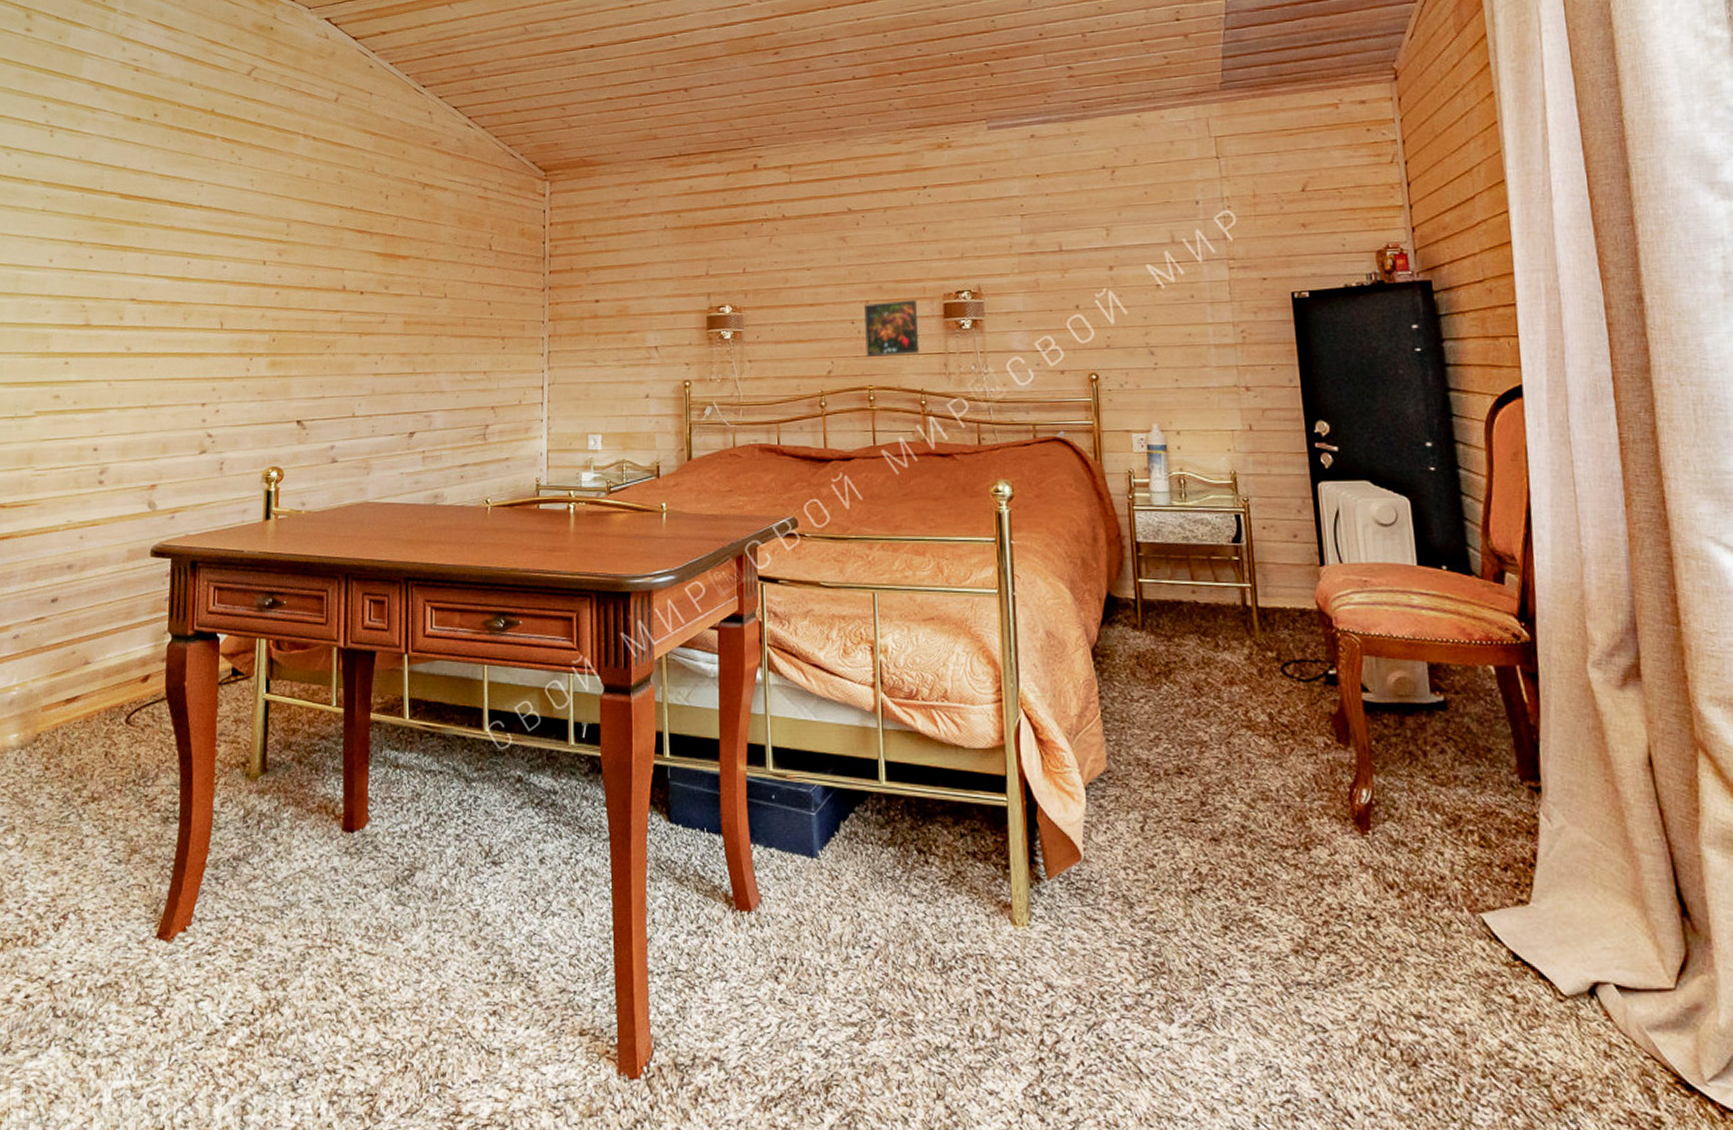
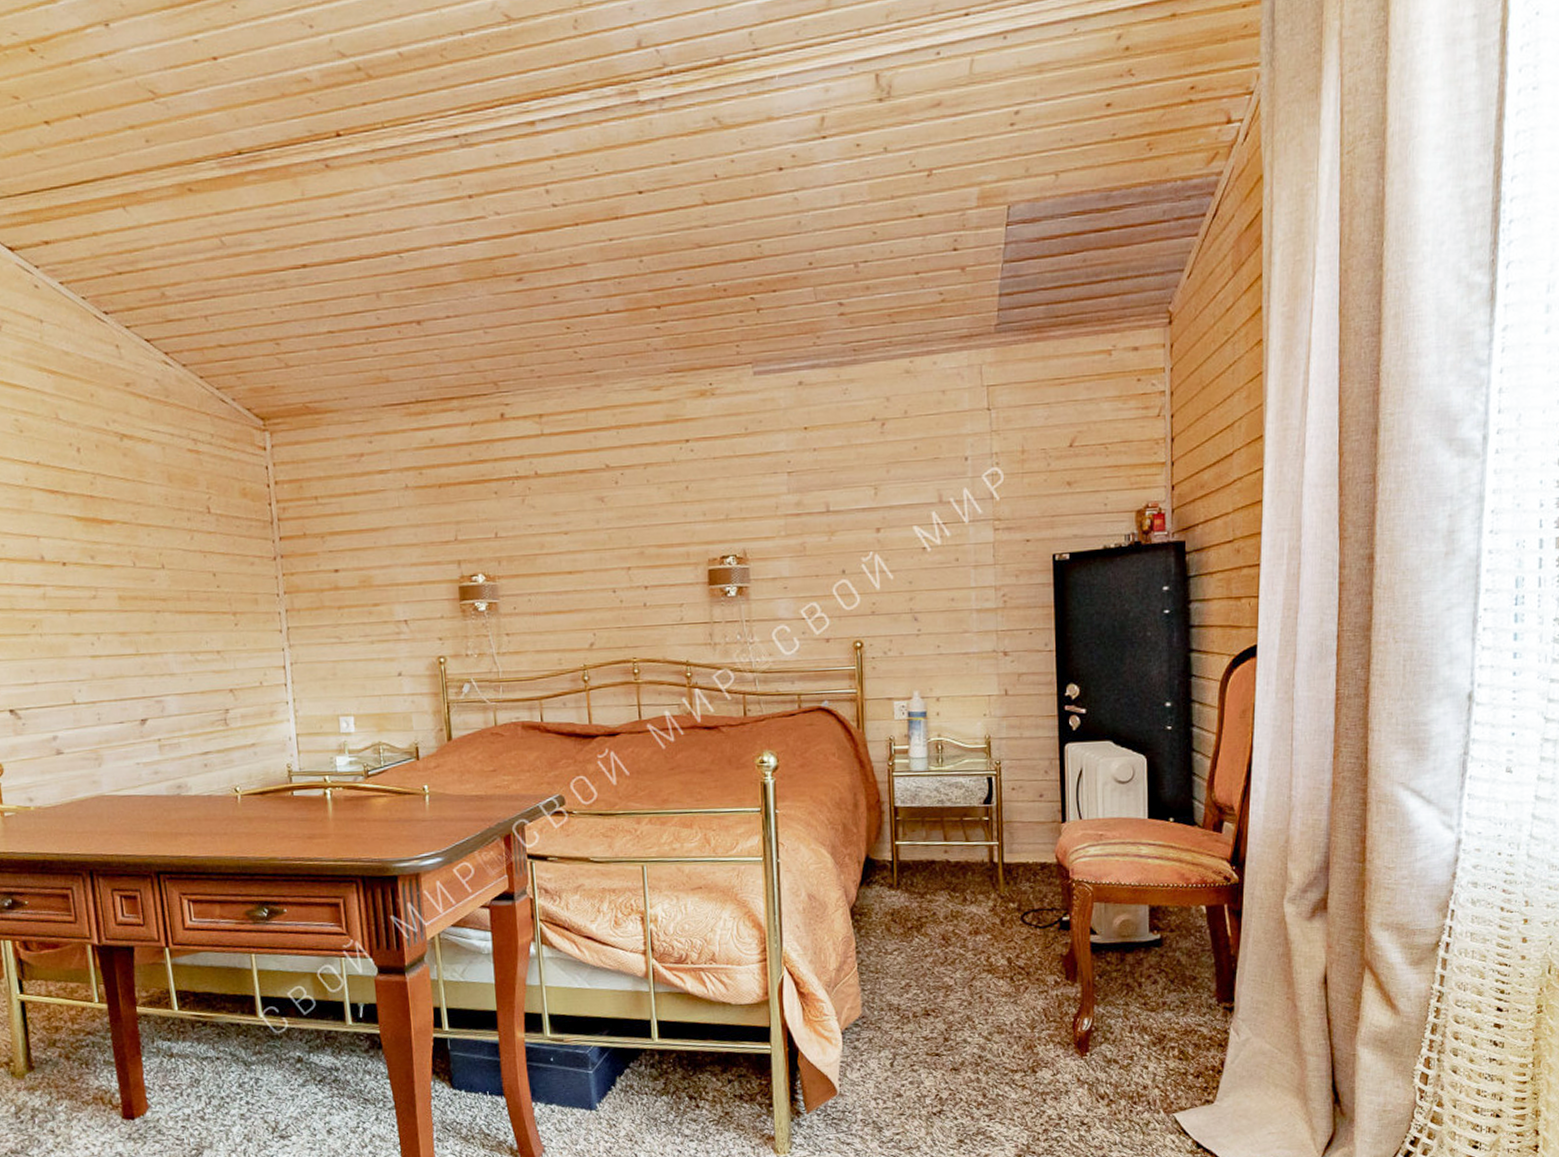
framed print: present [864,299,920,357] -> none [626,565,684,628]

